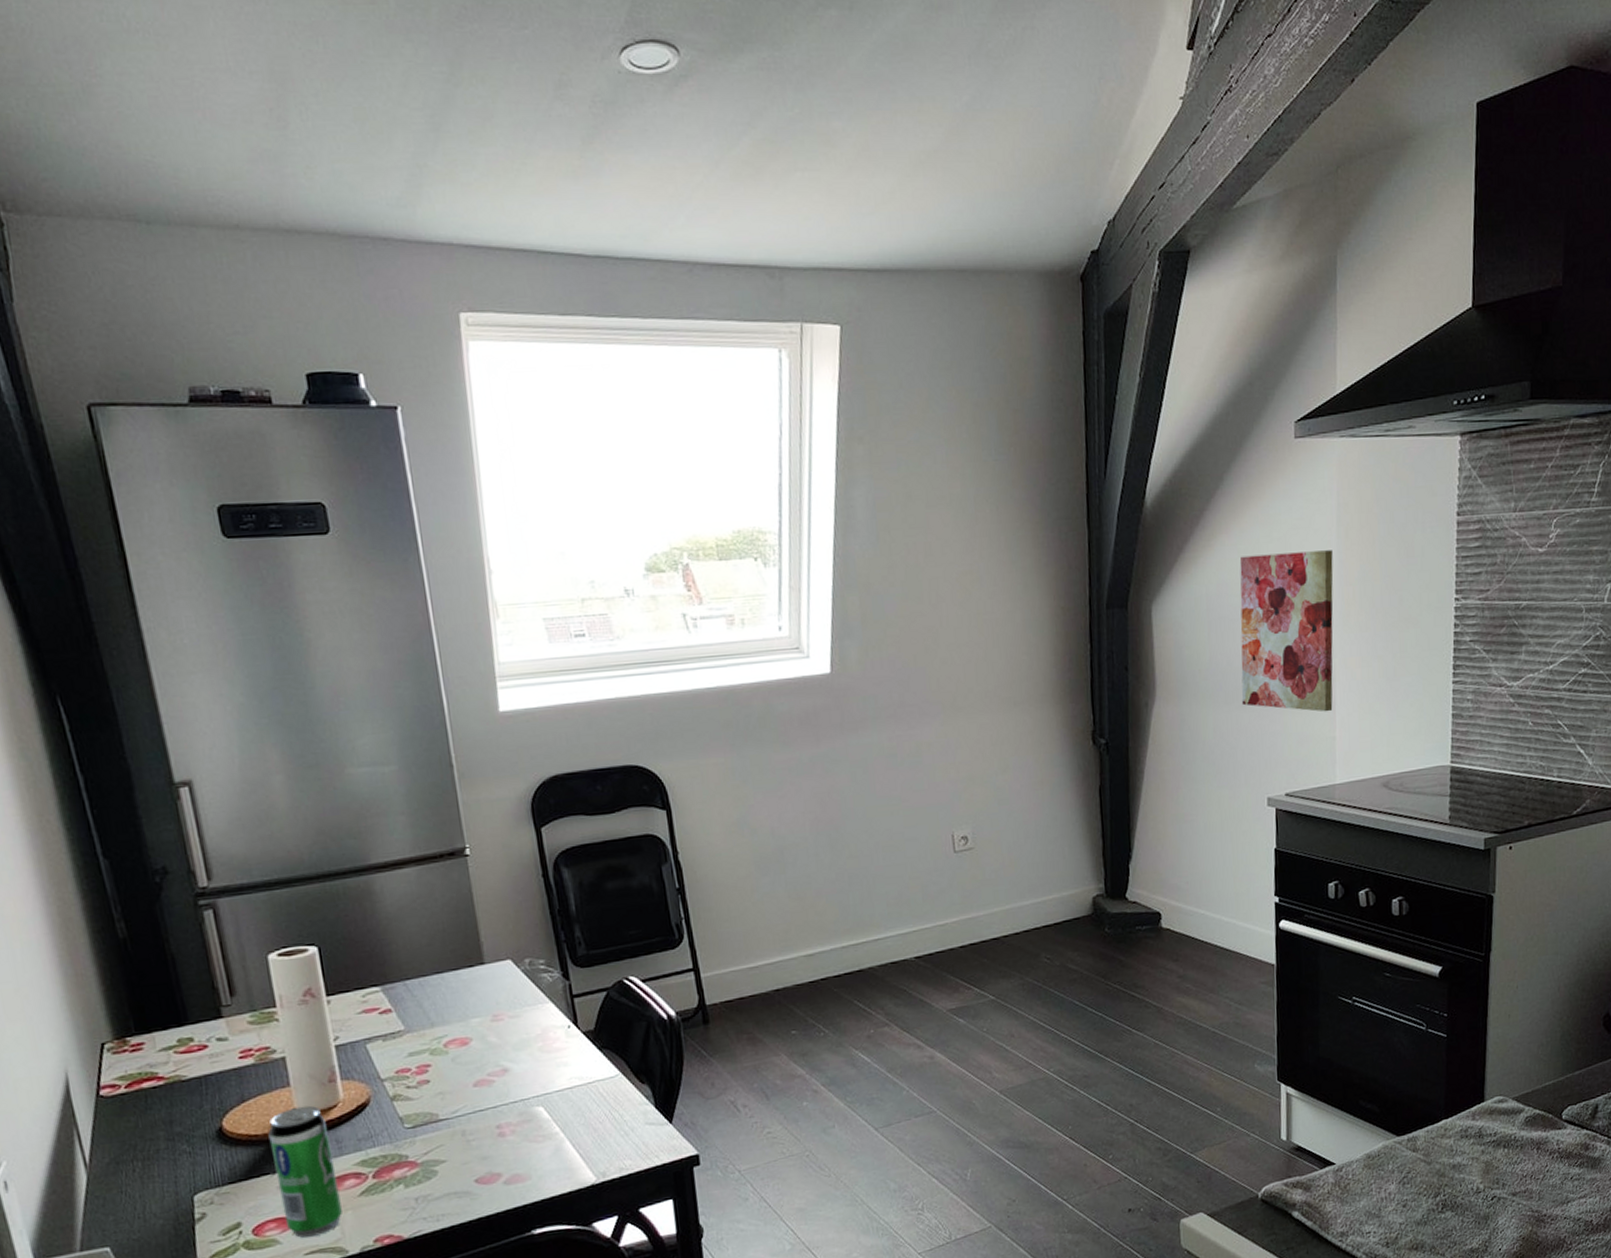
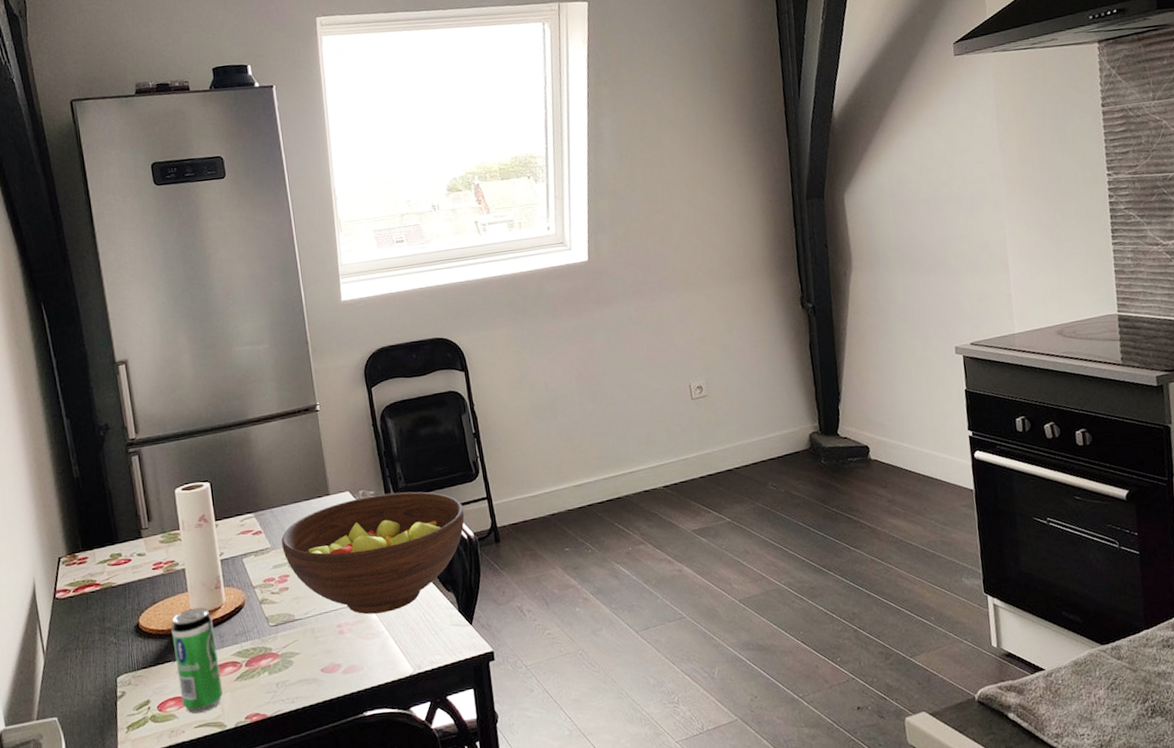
fruit bowl: none [419,960,664,1113] -> present [281,491,465,615]
wall art: present [1239,550,1334,712] -> none [915,141,1007,274]

